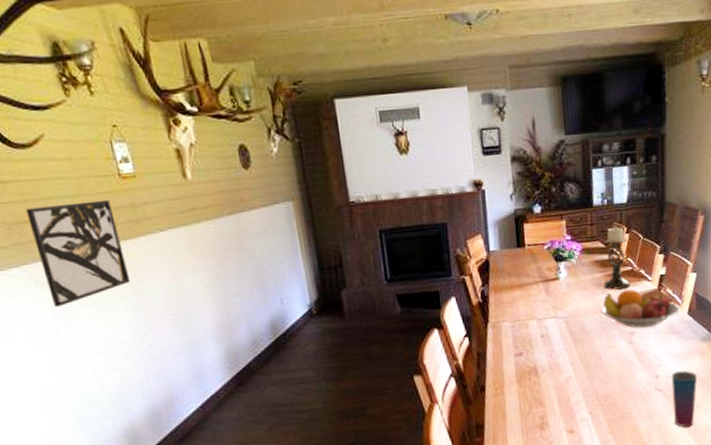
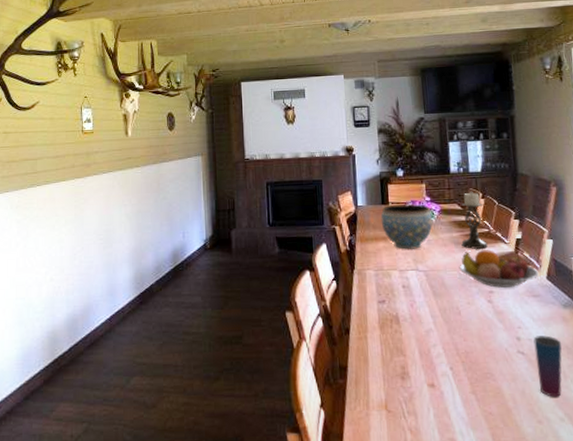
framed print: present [26,199,131,307] -> none [16,148,76,226]
ceramic bowl: none [516,244,574,296] -> present [380,204,433,250]

